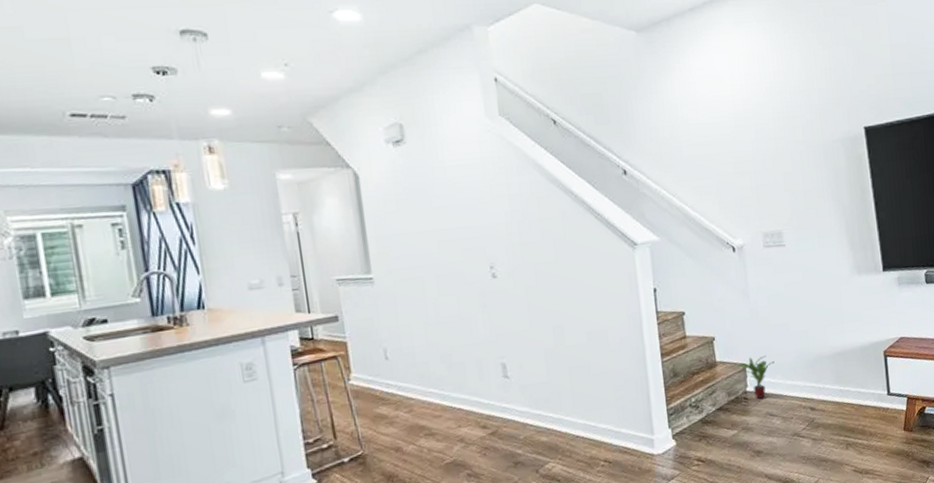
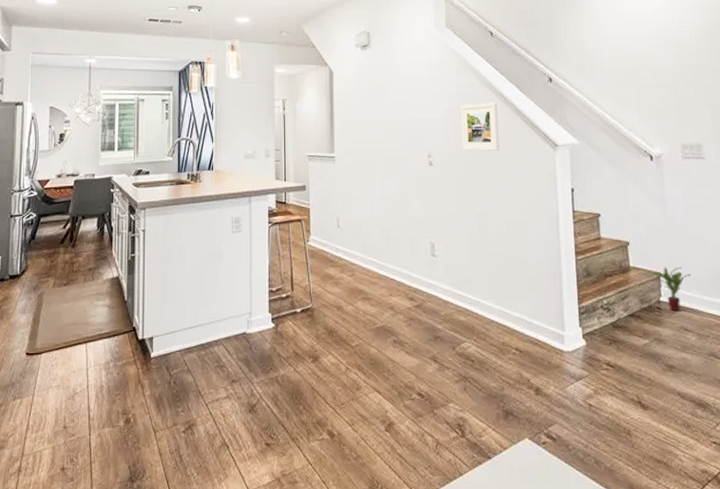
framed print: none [524,201,573,258] -> present [460,102,499,152]

